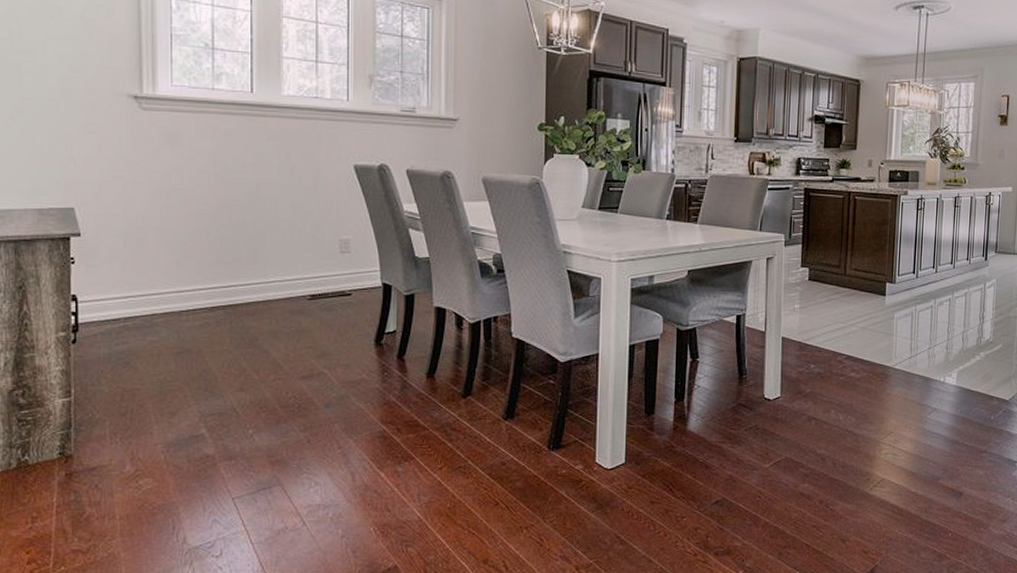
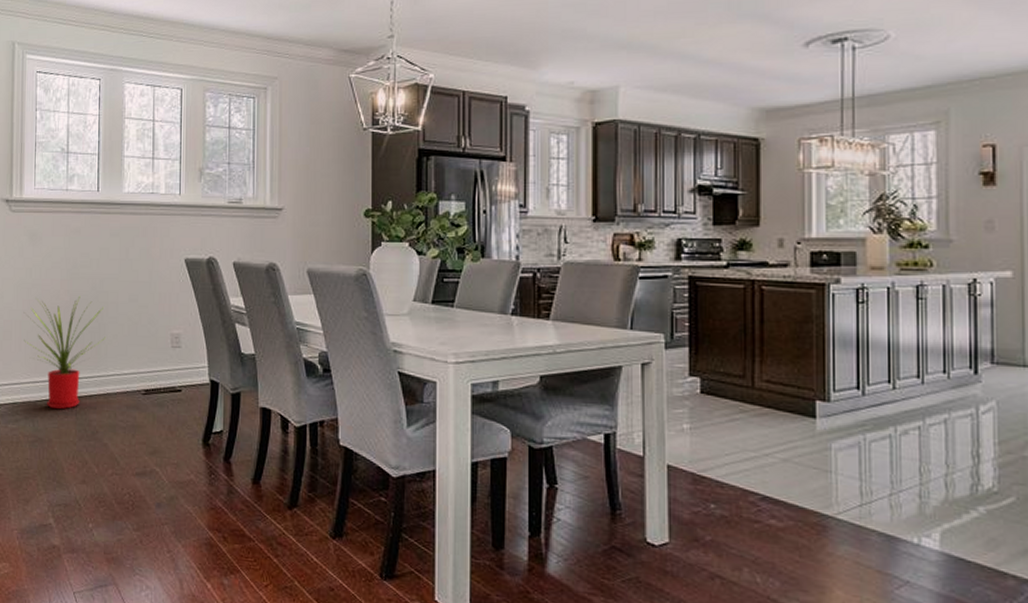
house plant: none [163,201,264,319] -> present [24,295,105,410]

